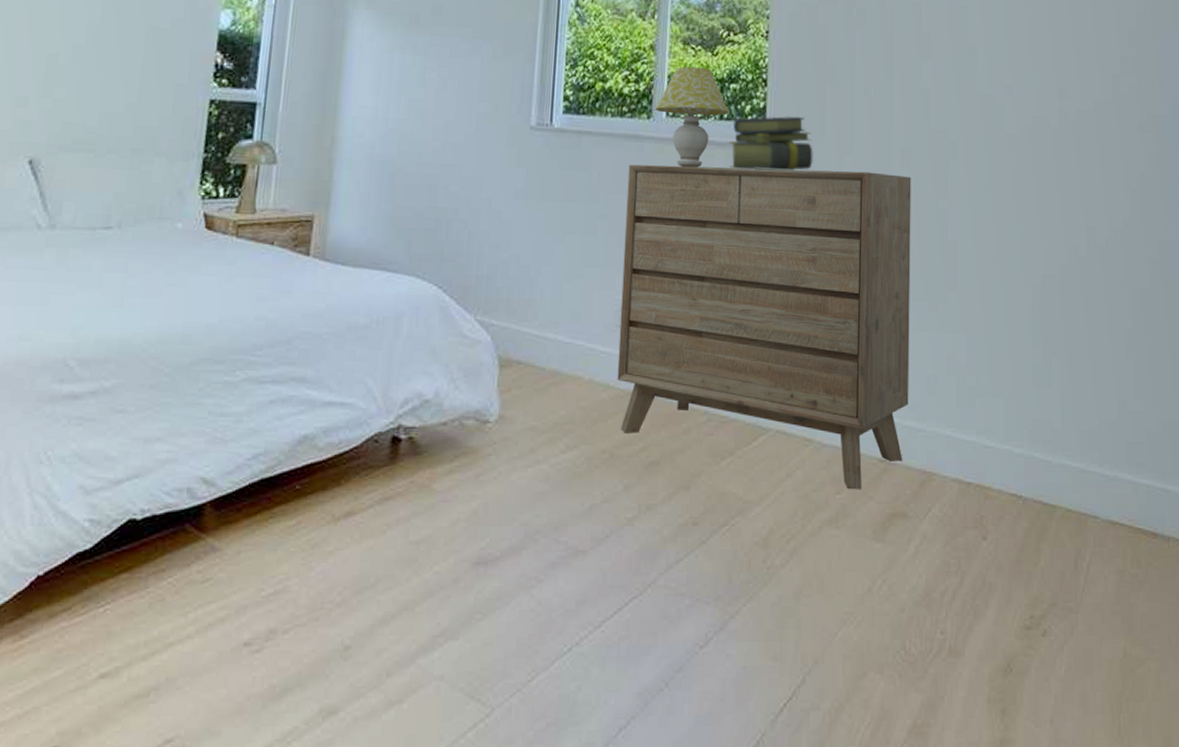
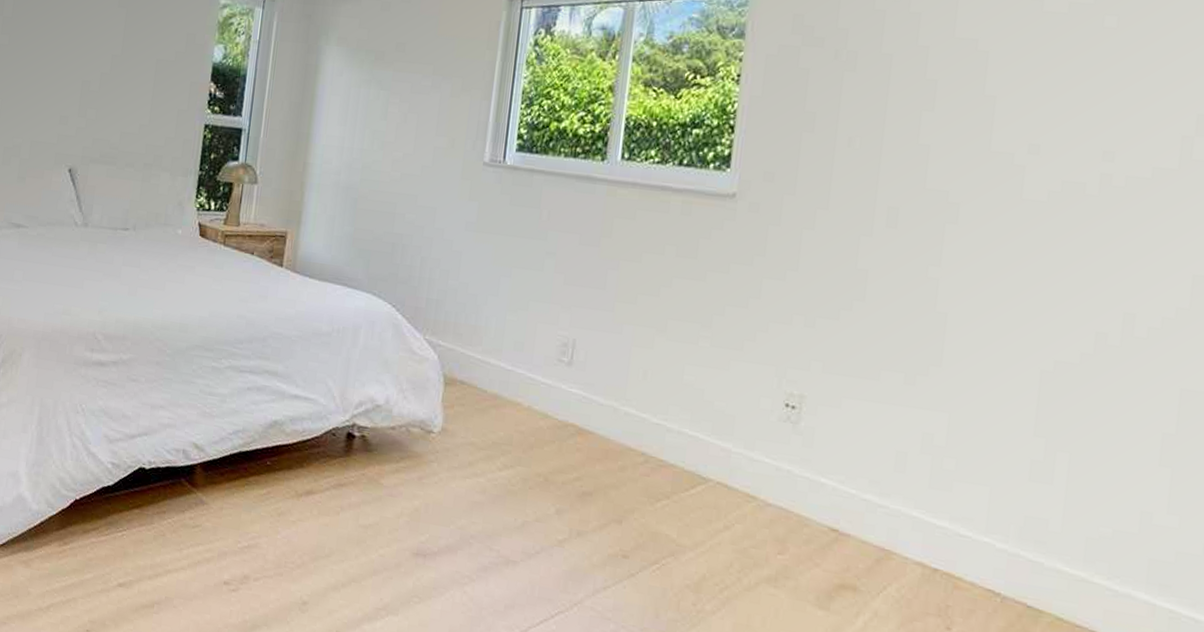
dresser: present [617,164,912,490] -> none [555,205,897,555]
table lamp: present [655,66,729,168] -> none [610,109,690,213]
stack of books: present [729,116,813,171] -> none [686,164,782,223]

